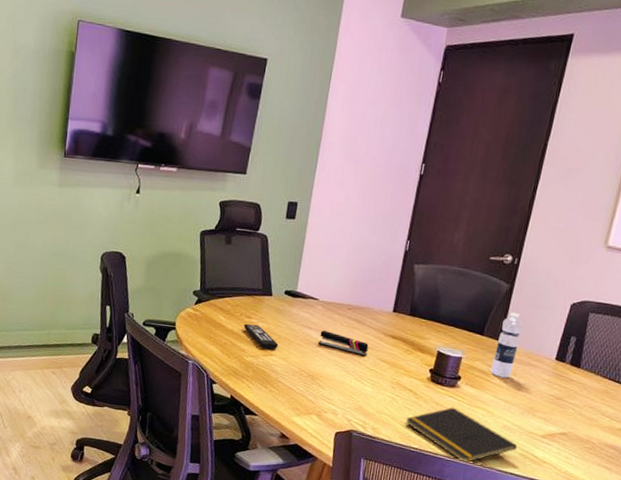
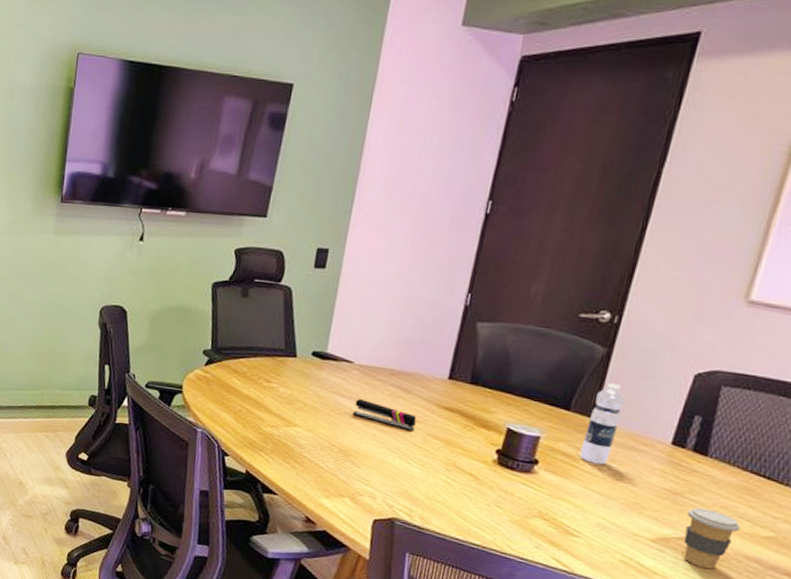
remote control: present [243,323,278,350] -> none [261,388,304,420]
notepad: present [405,407,517,463] -> none [463,497,616,567]
coffee cup: none [564,408,603,457] -> present [683,507,741,570]

